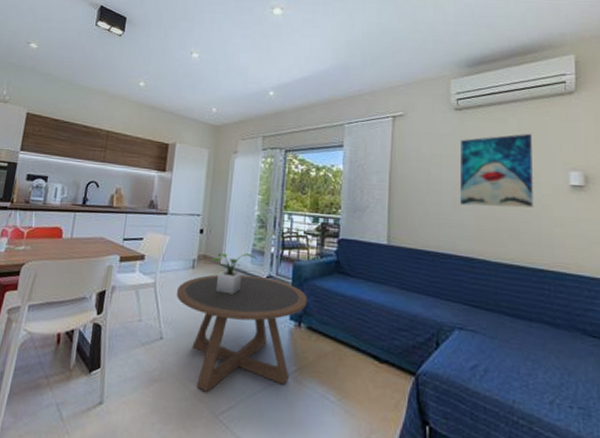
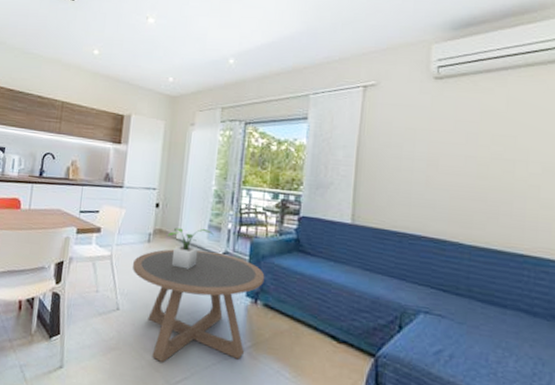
wall art: present [460,133,534,208] -> none [434,105,522,188]

